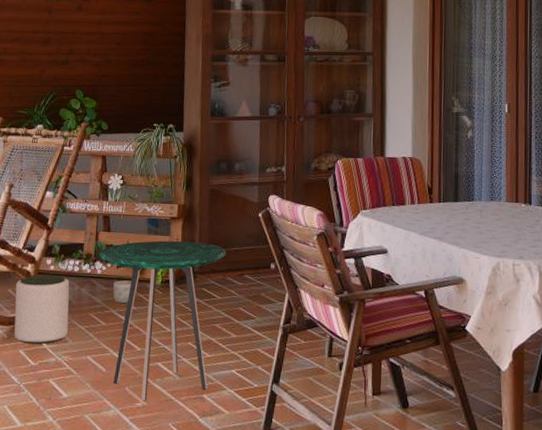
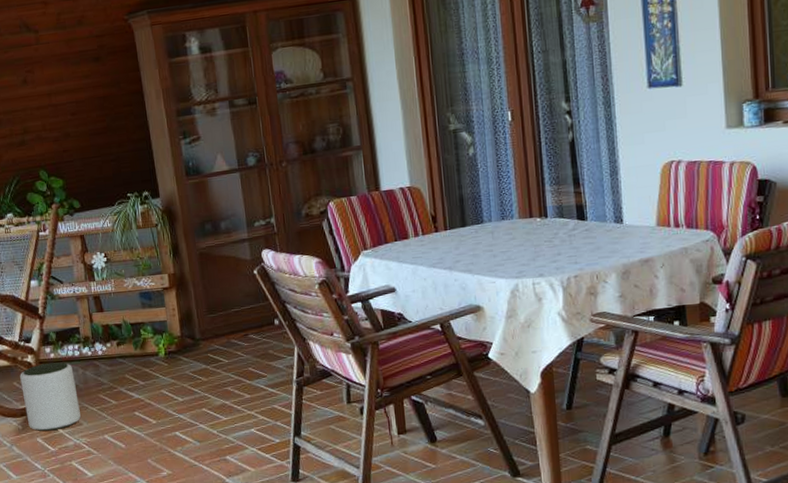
side table: present [99,240,226,400] -> none [96,308,229,469]
planter: present [113,280,131,304] -> none [116,357,136,381]

